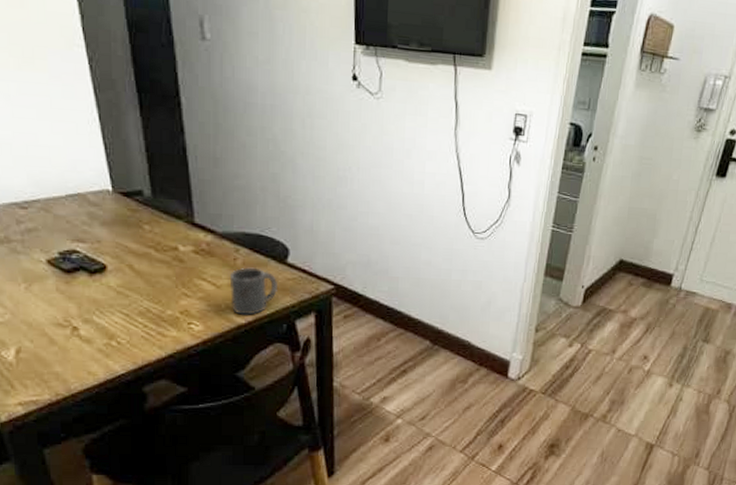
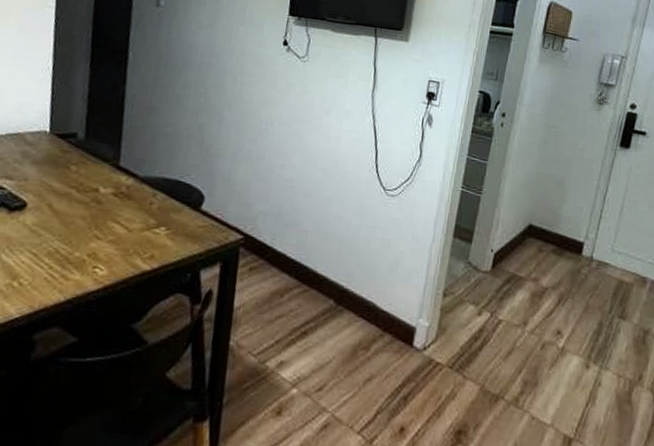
mug: present [229,267,277,315] -> none [139,212,189,262]

